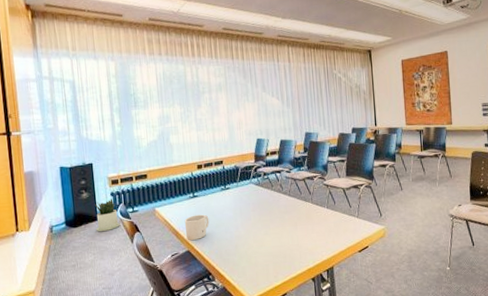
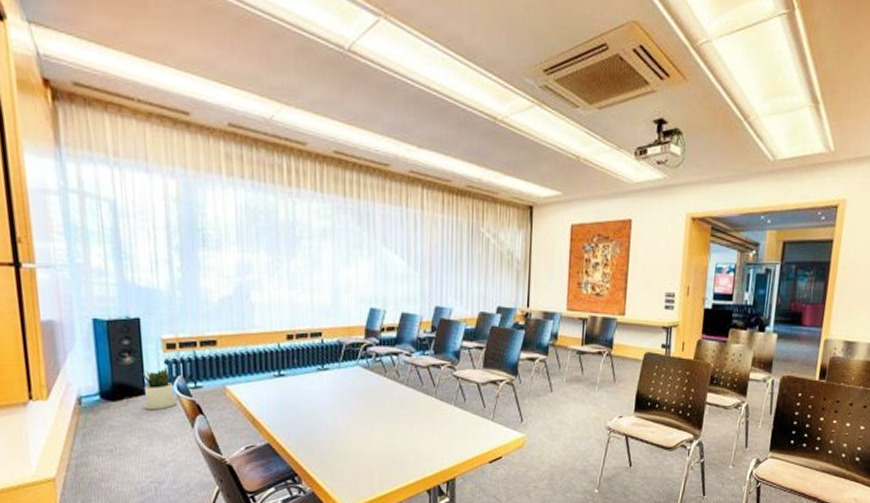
mug: present [184,214,210,241] -> none [265,399,299,432]

